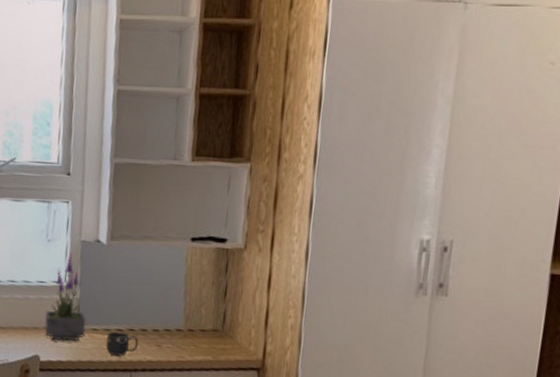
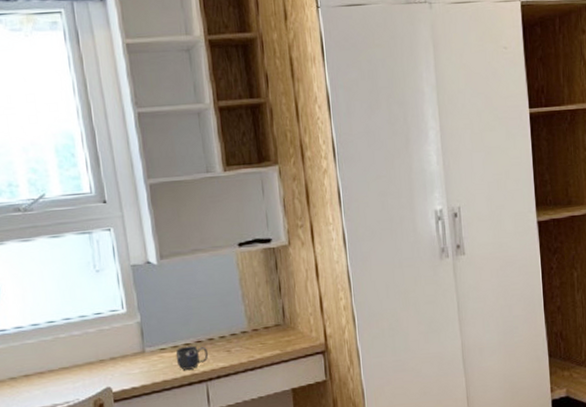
potted plant: present [44,253,86,342] -> none [109,279,154,369]

